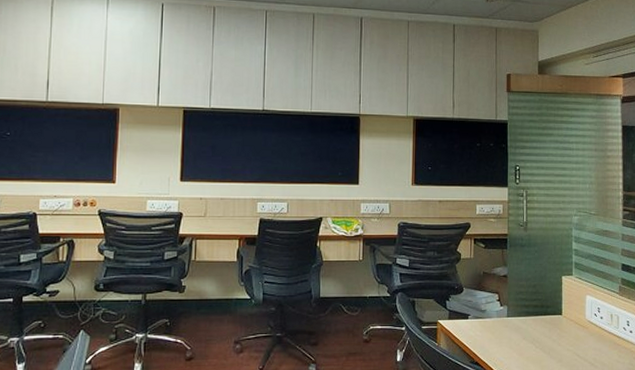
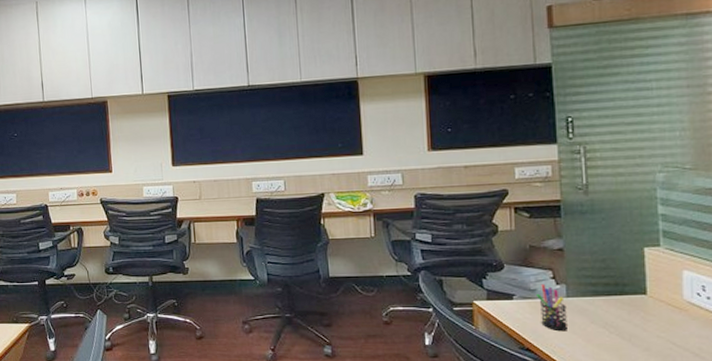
pen holder: none [485,305,507,347] -> present [536,284,567,332]

